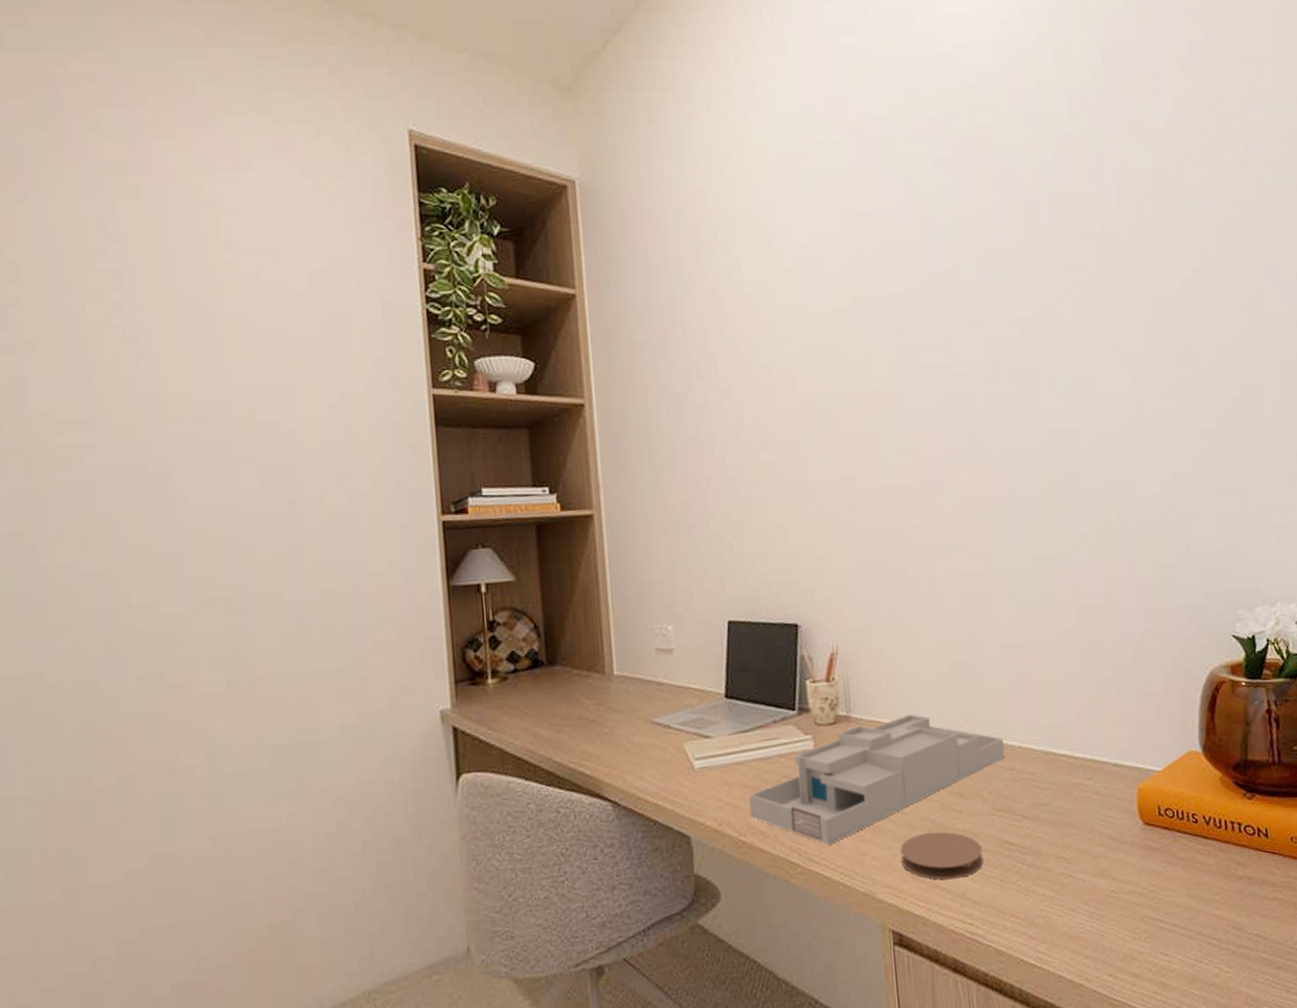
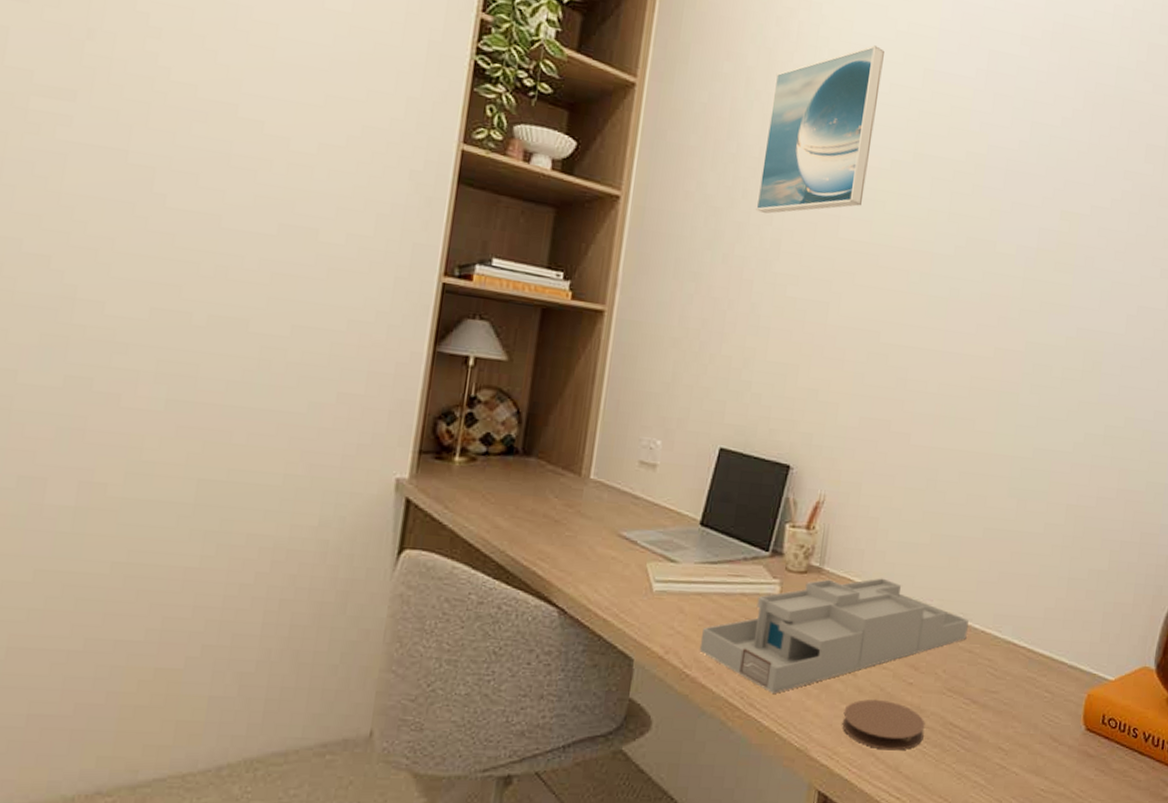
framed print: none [704,203,812,389] -> present [756,45,884,214]

